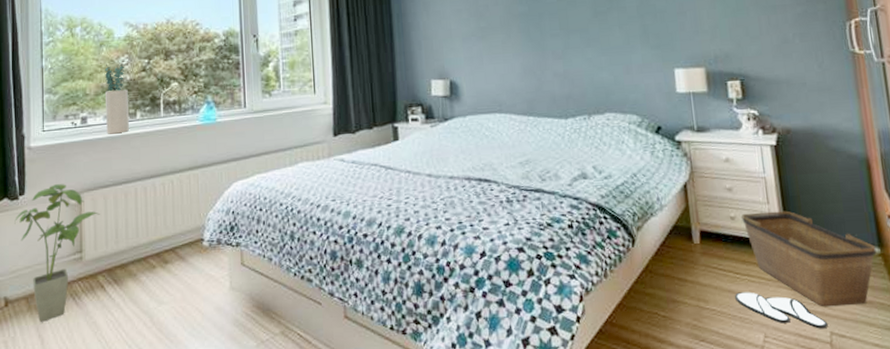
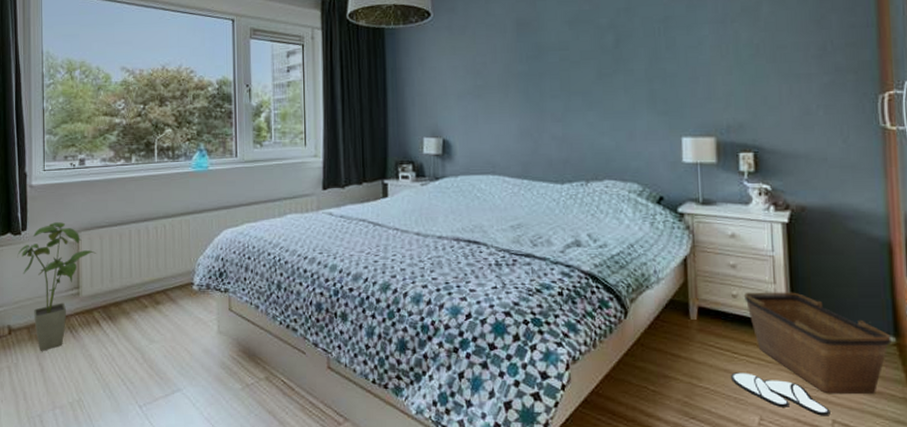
vase: present [104,61,129,134] -> none [102,106,124,177]

